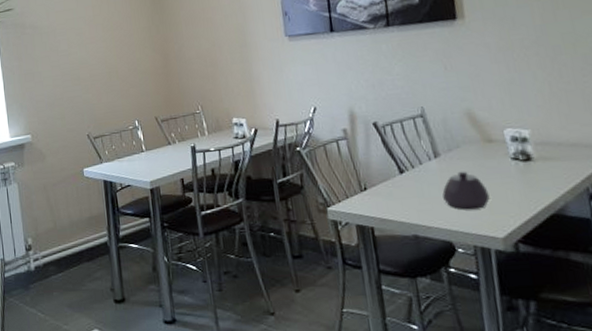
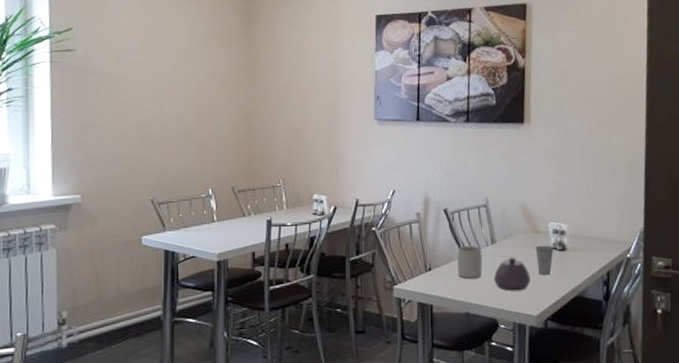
mug: none [395,160,428,198] -> present [457,245,483,279]
cup: none [490,155,516,191] -> present [535,245,554,275]

